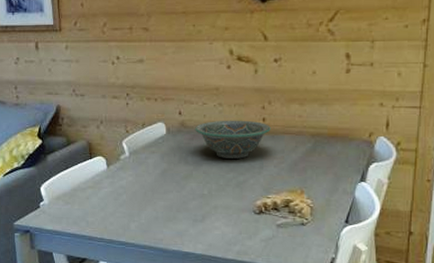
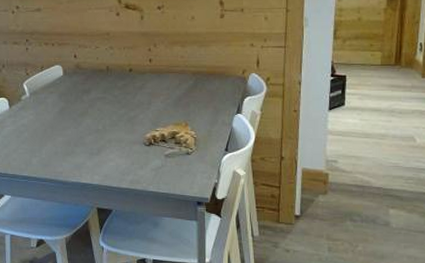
decorative bowl: present [195,120,271,159] -> none [89,61,157,96]

